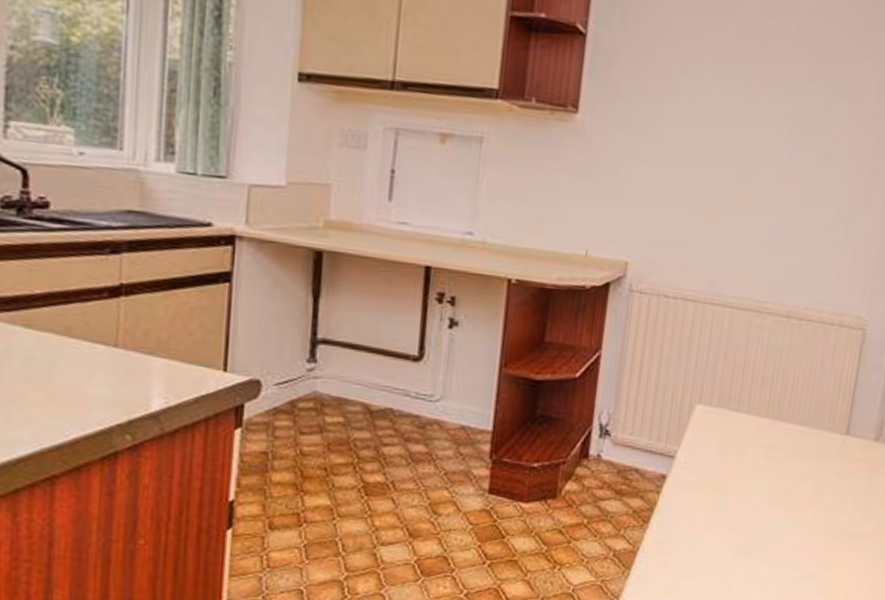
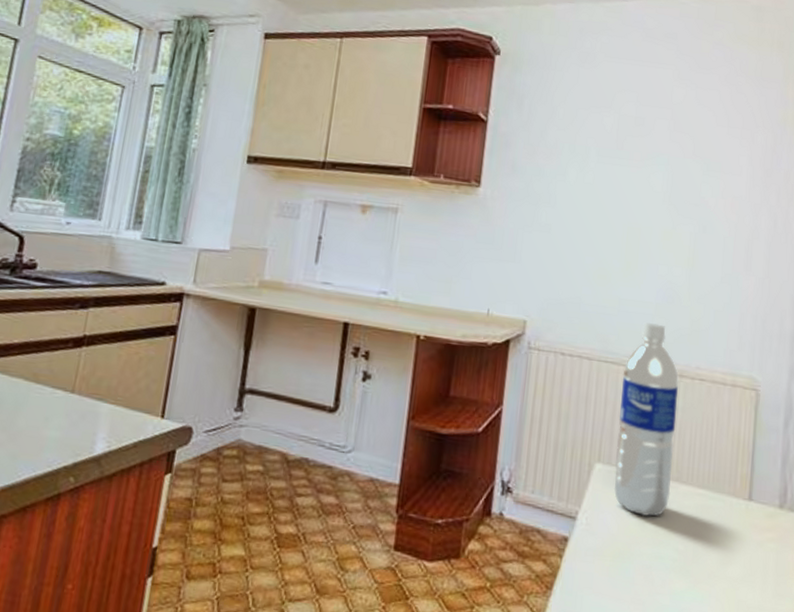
water bottle: none [713,262,786,453] -> present [613,322,679,517]

